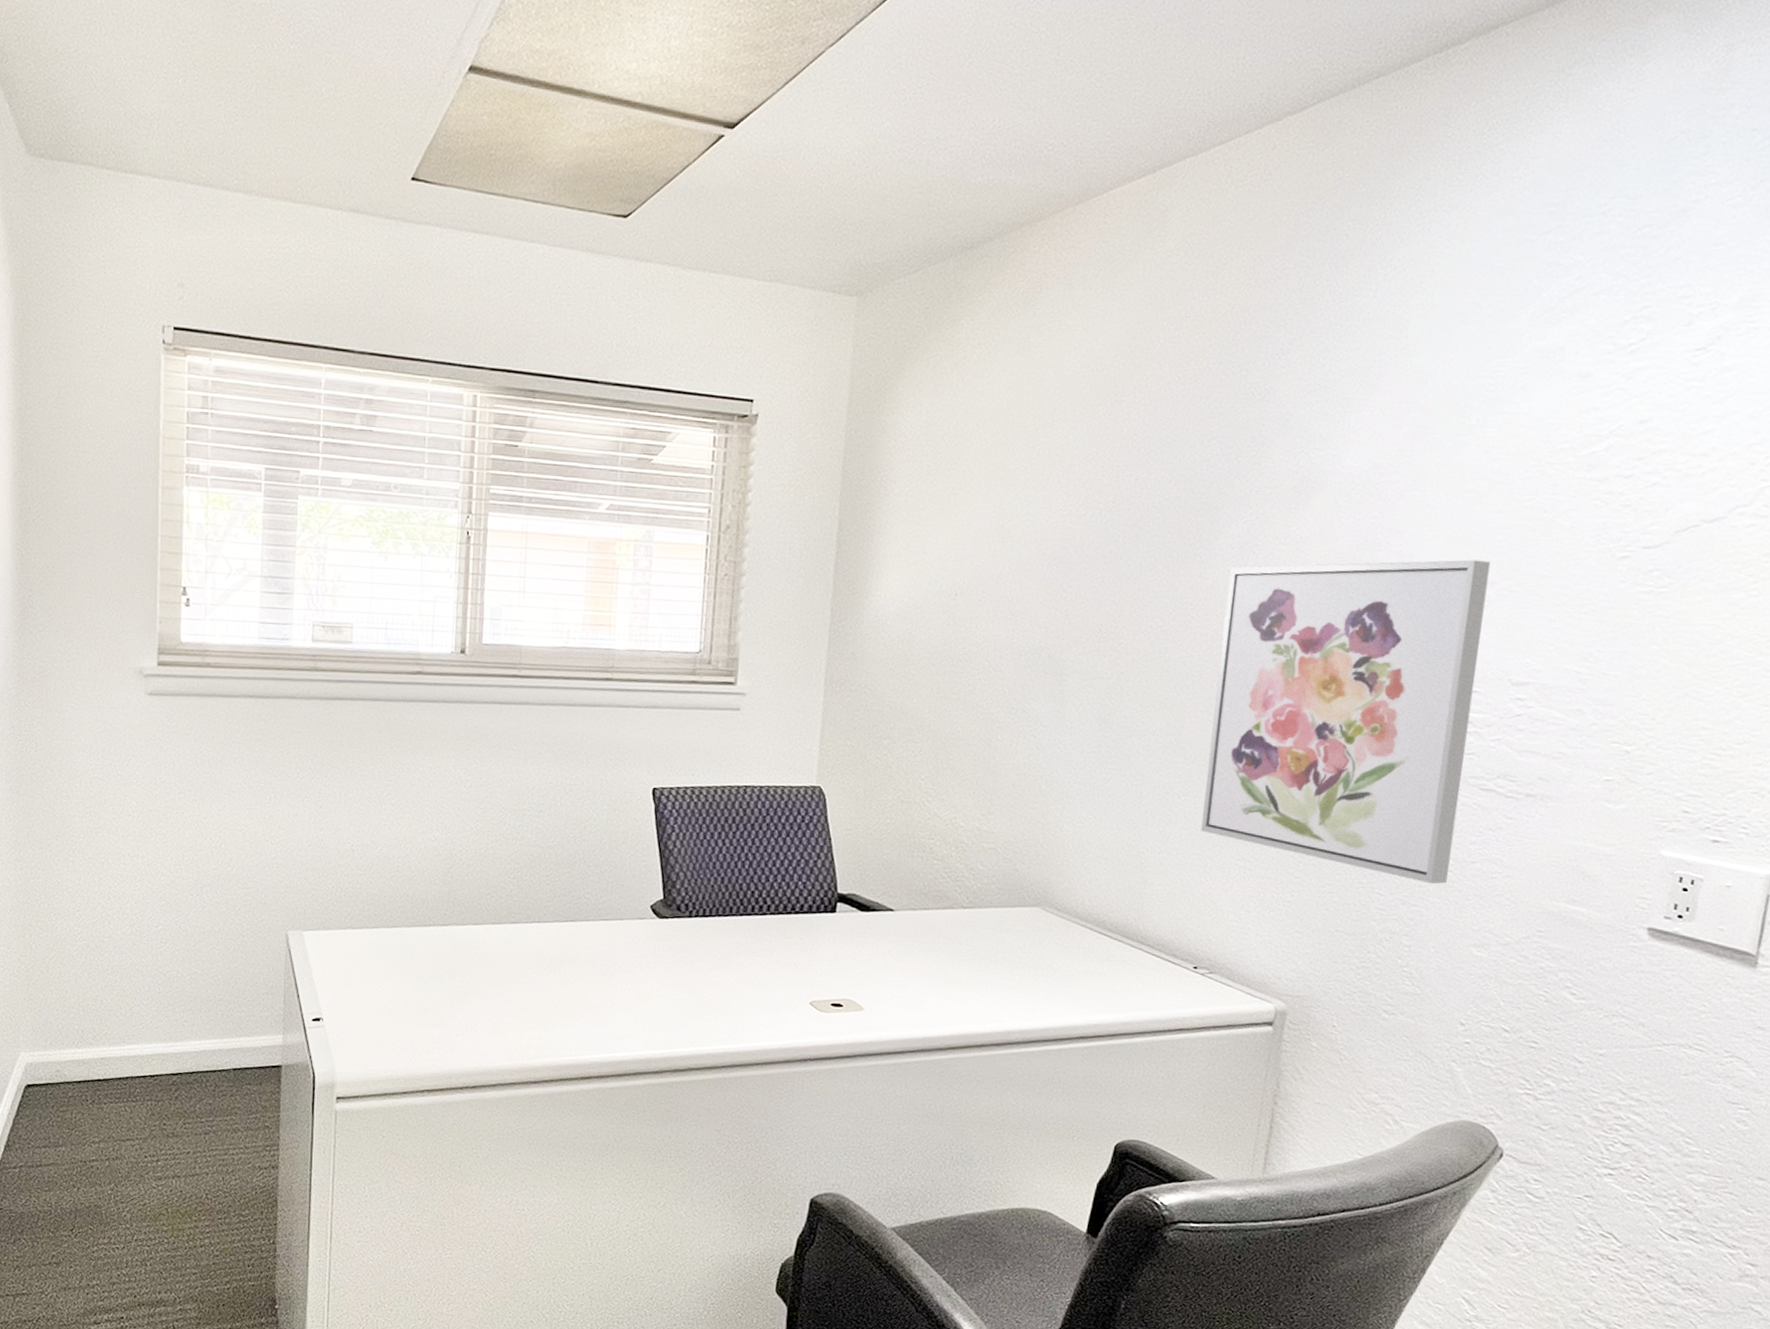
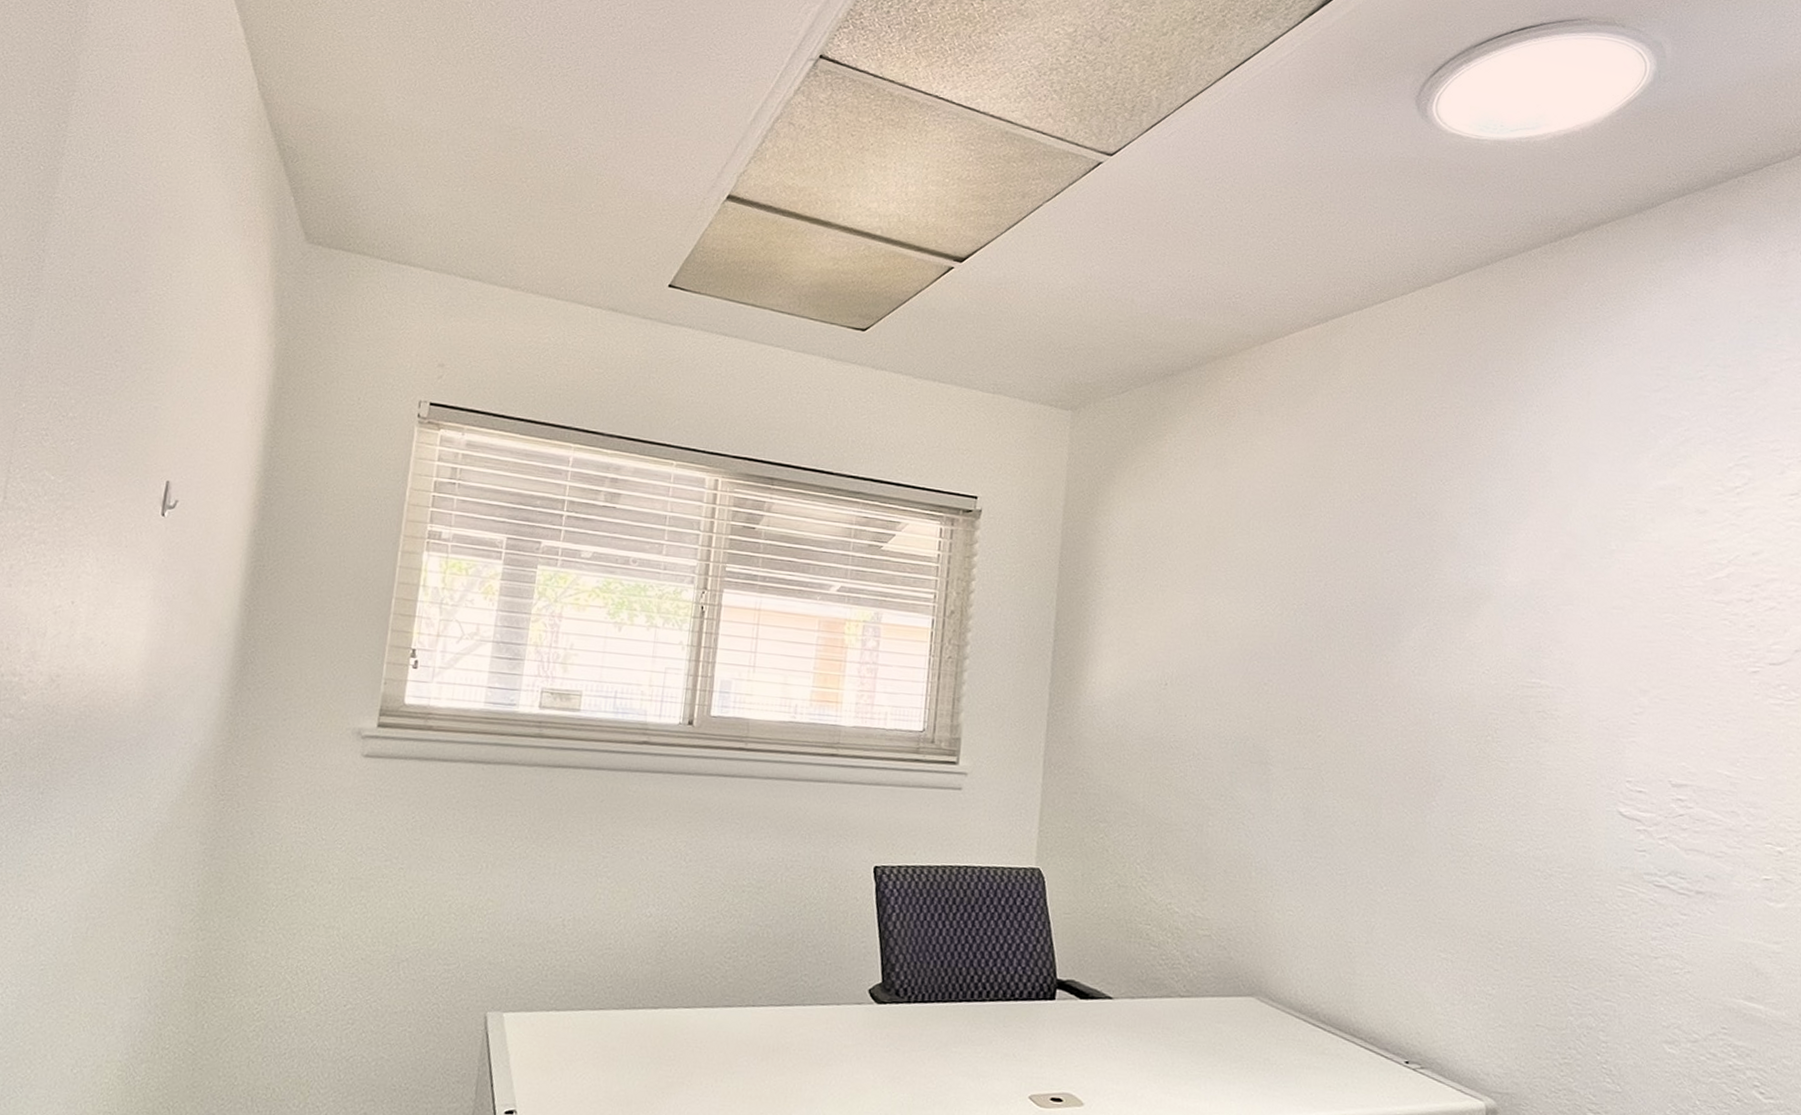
wall art: present [1201,559,1491,885] -> none [1403,667,1642,979]

